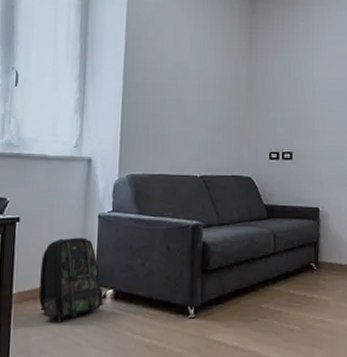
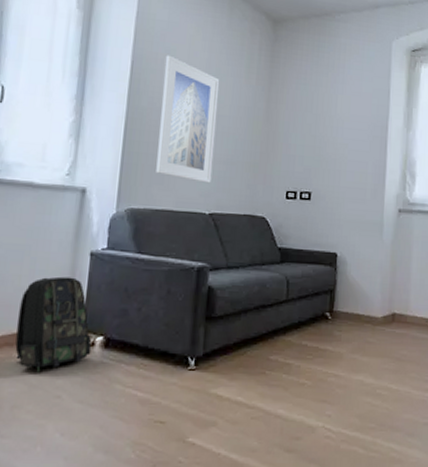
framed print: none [151,34,204,149] -> present [156,55,219,184]

